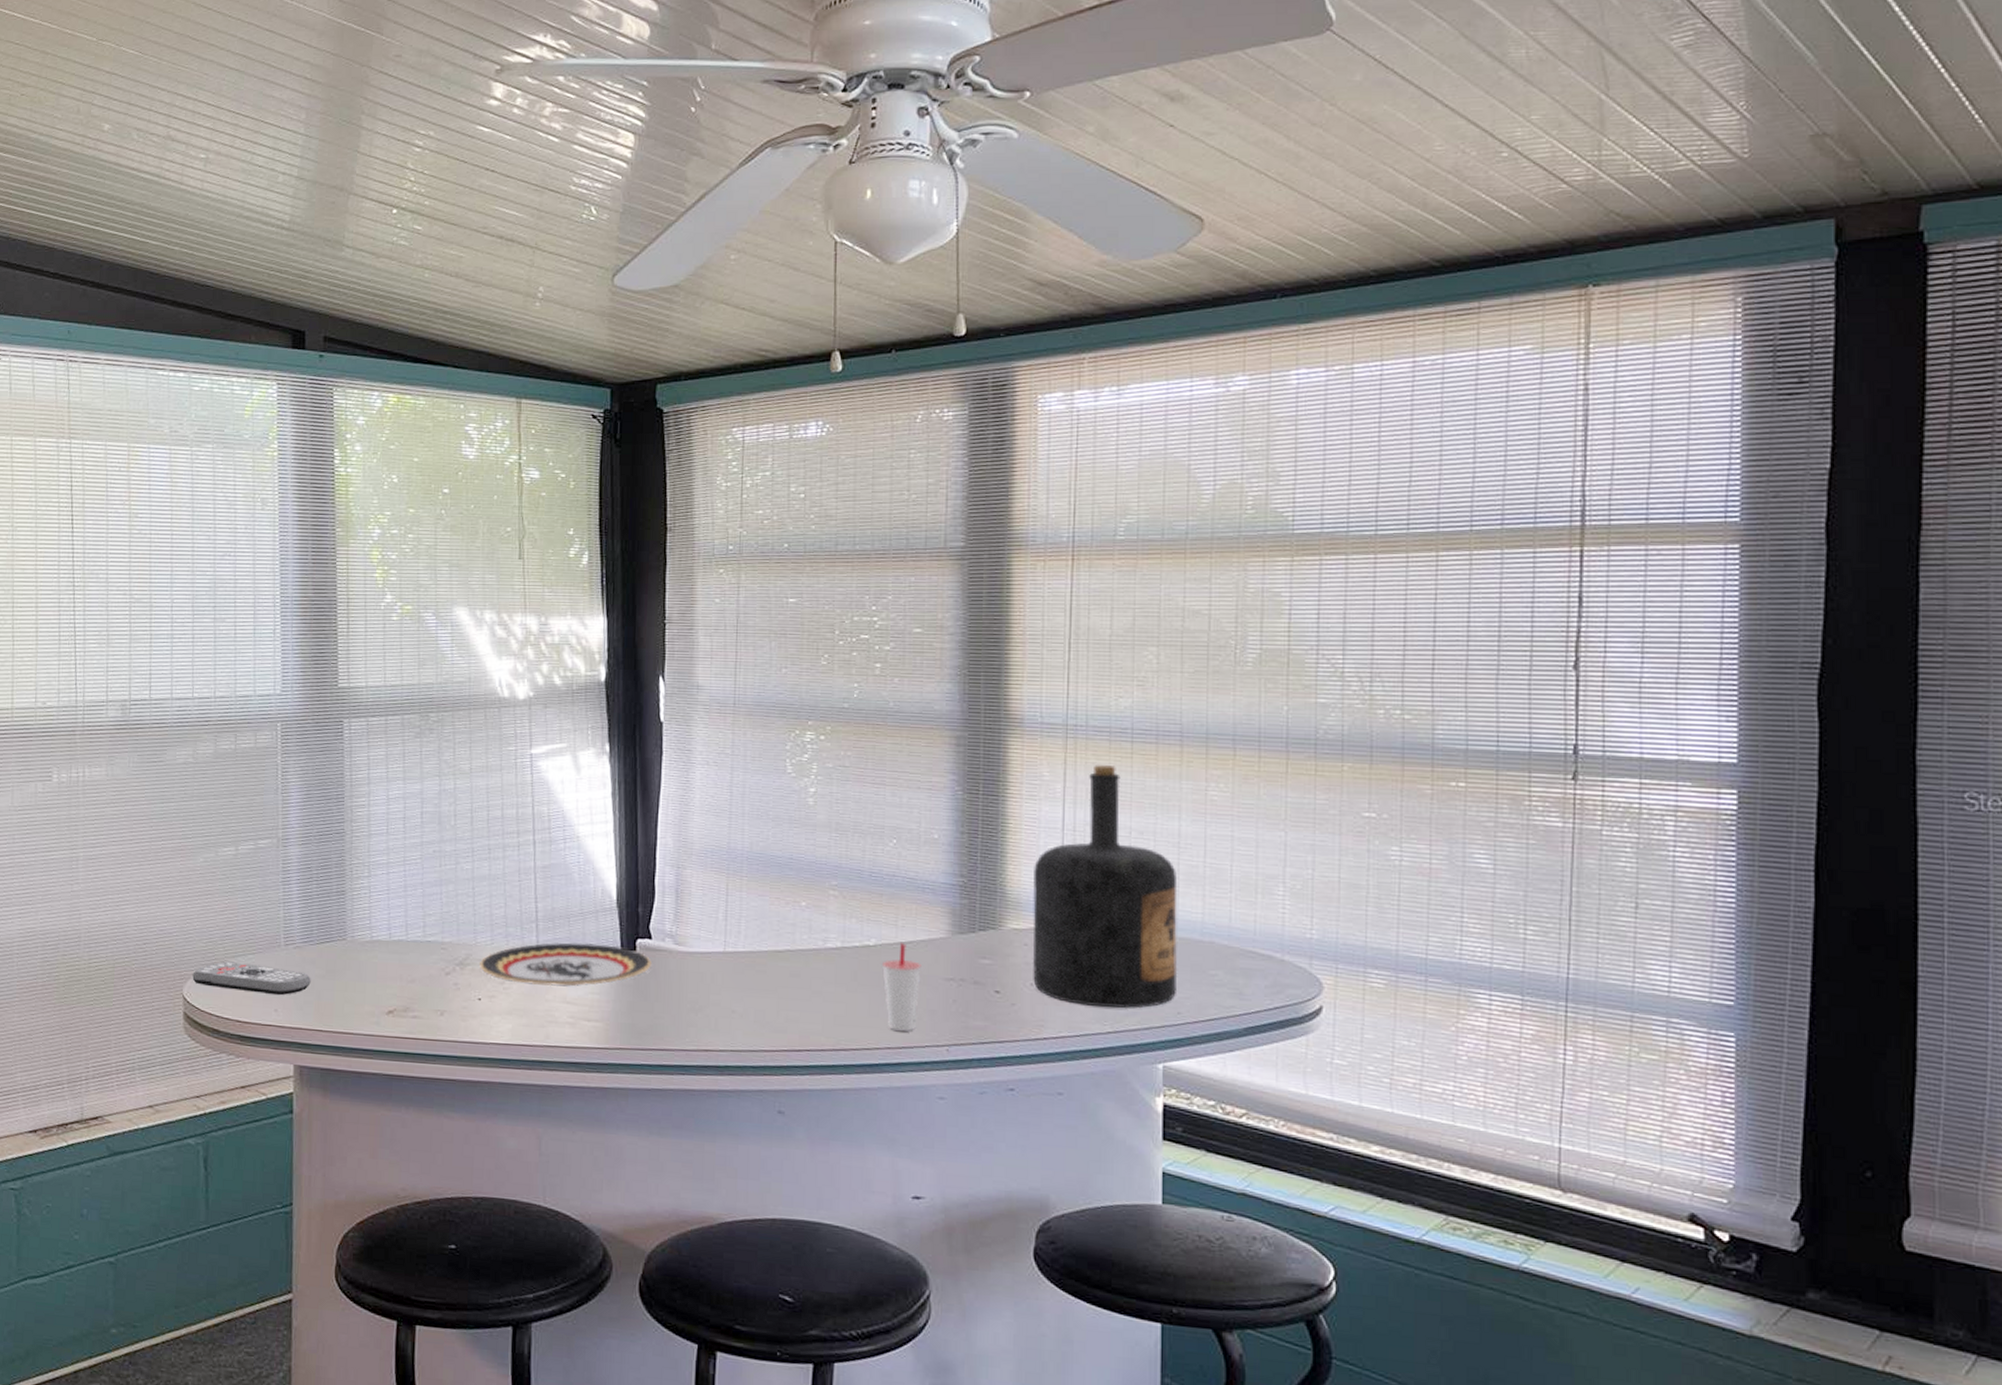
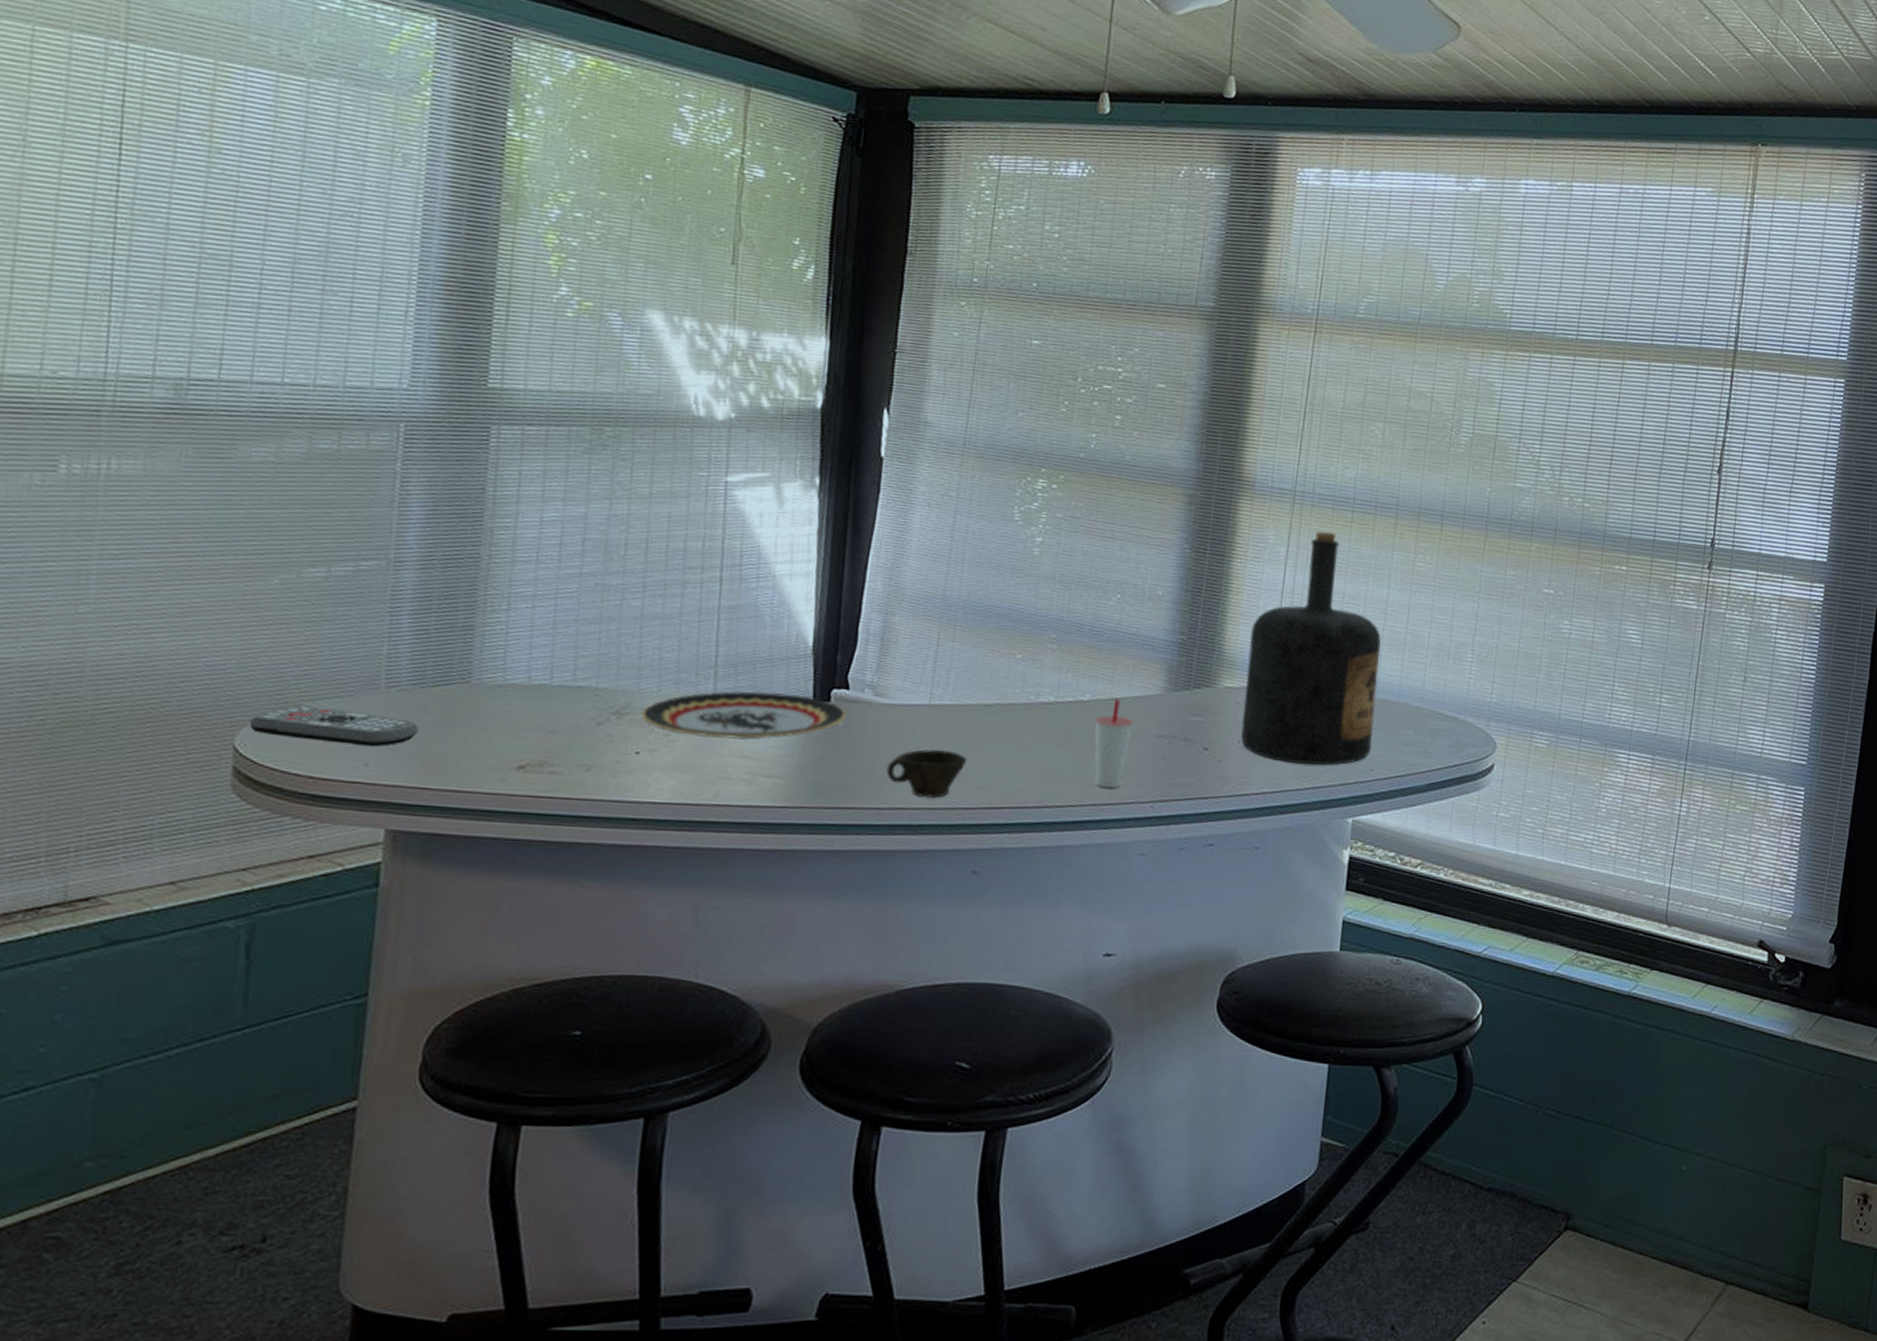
cup: none [691,994,764,1041] -> present [886,749,968,798]

